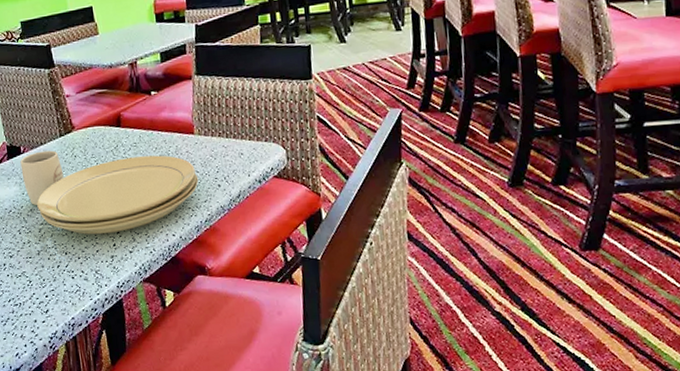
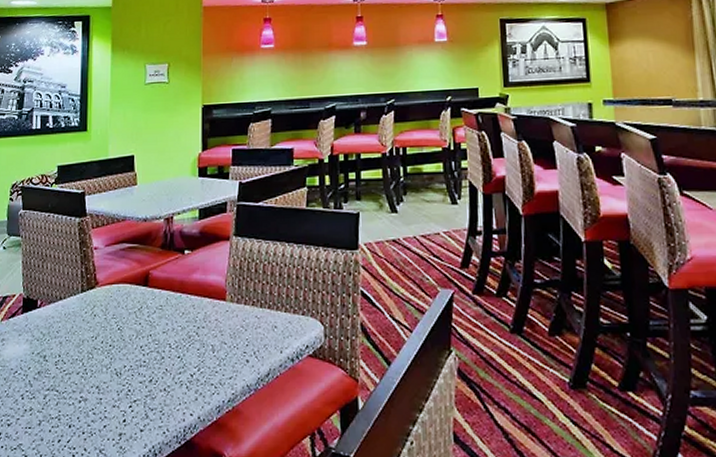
mug: present [20,150,64,206] -> none [34,307,80,369]
plate: present [37,155,199,235] -> none [46,321,225,407]

